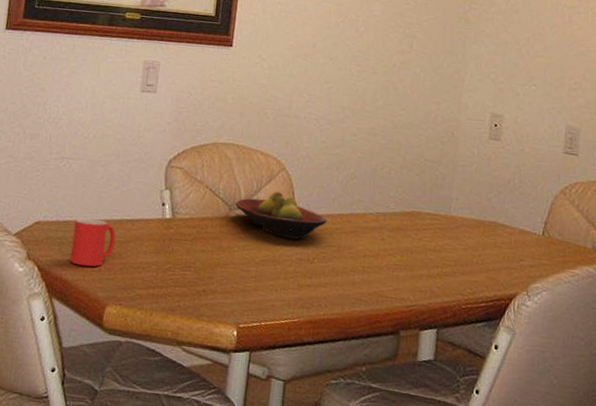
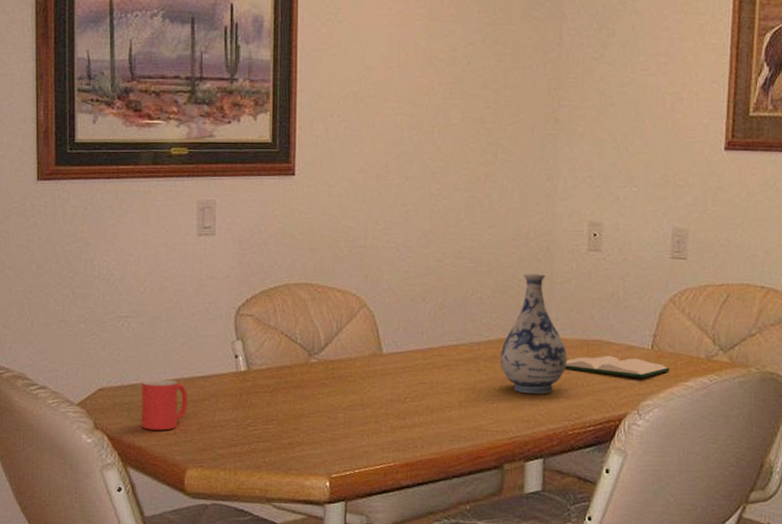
fruit bowl: present [235,191,327,240] -> none [315,330,417,380]
vase: none [403,154,465,268] -> present [501,274,567,394]
hardback book: none [462,236,559,262] -> present [565,355,670,378]

